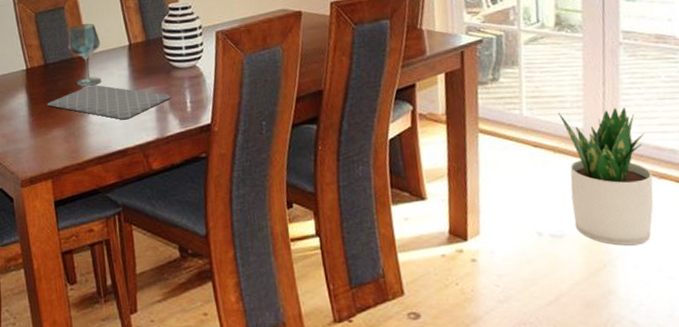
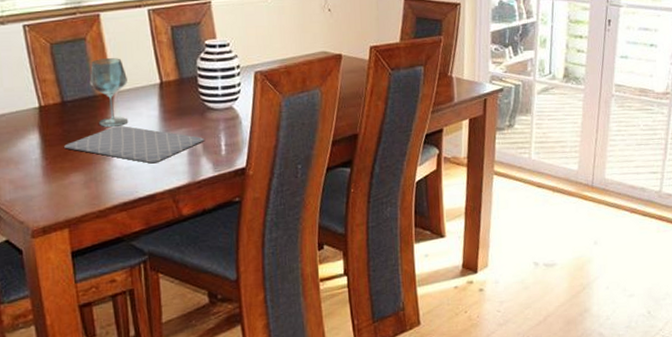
planter: present [558,107,654,246] -> none [559,152,626,271]

